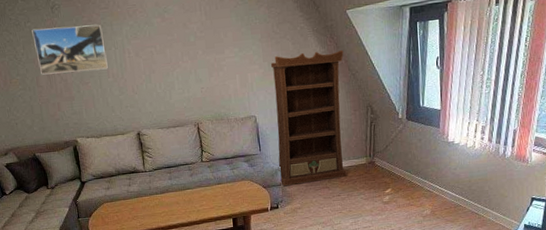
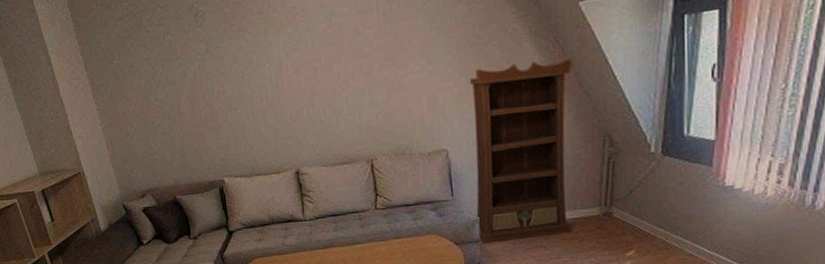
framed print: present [31,24,108,75] -> none [172,34,261,100]

